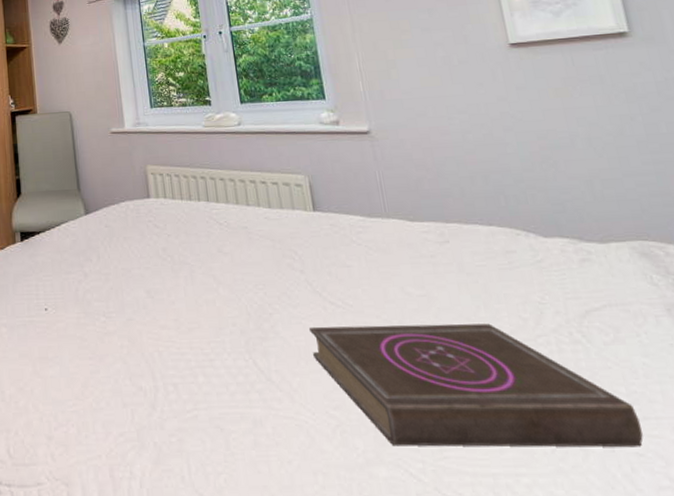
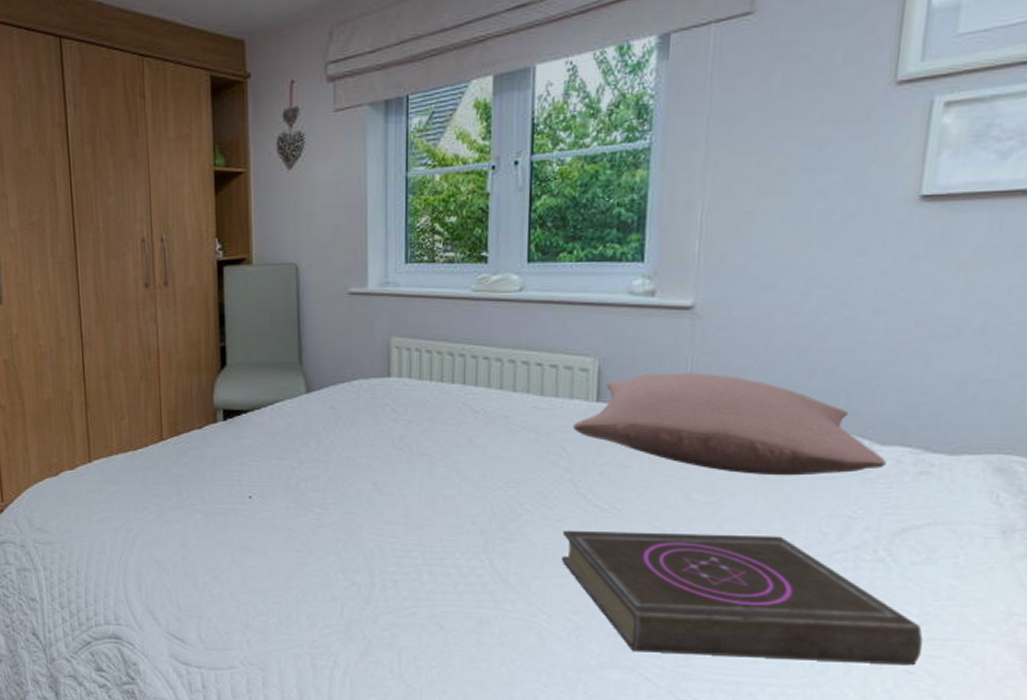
pillow: none [299,183,553,269] -> present [572,373,886,476]

